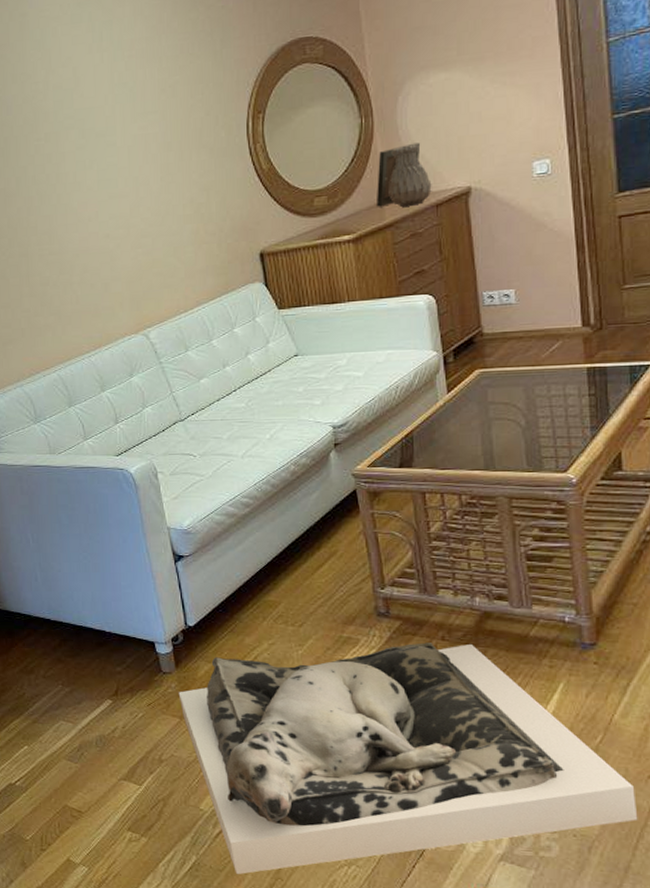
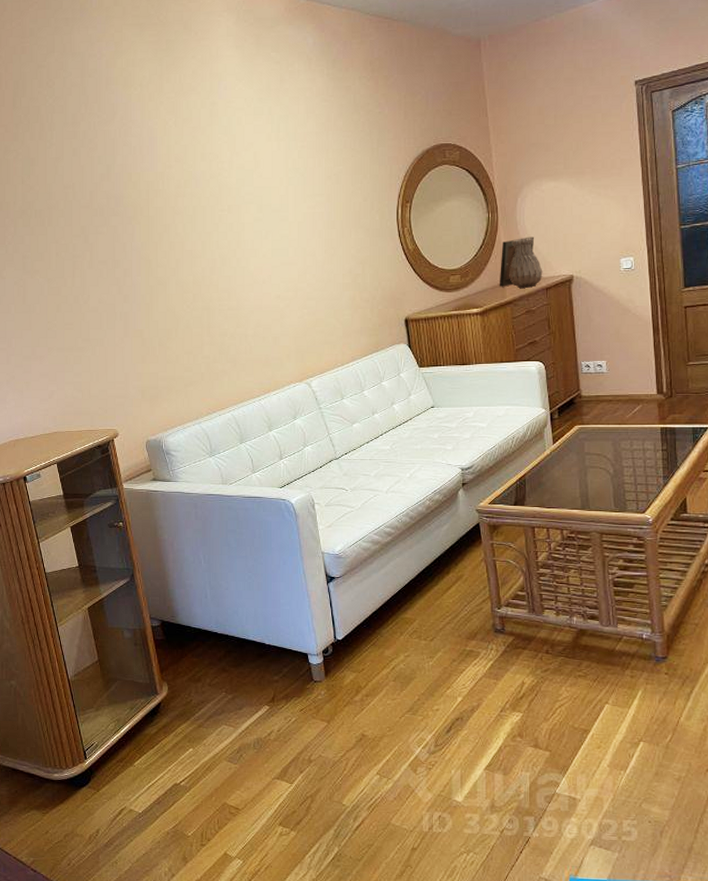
dog bed: present [178,642,638,874] -> none [327,655,699,863]

